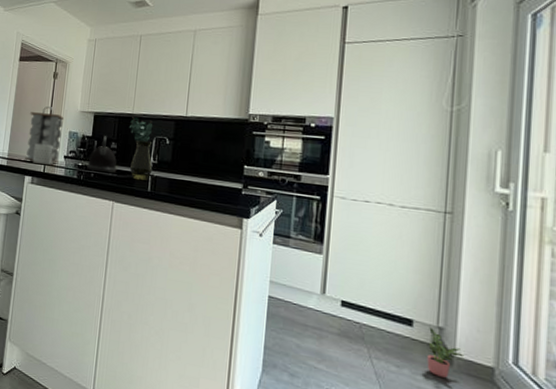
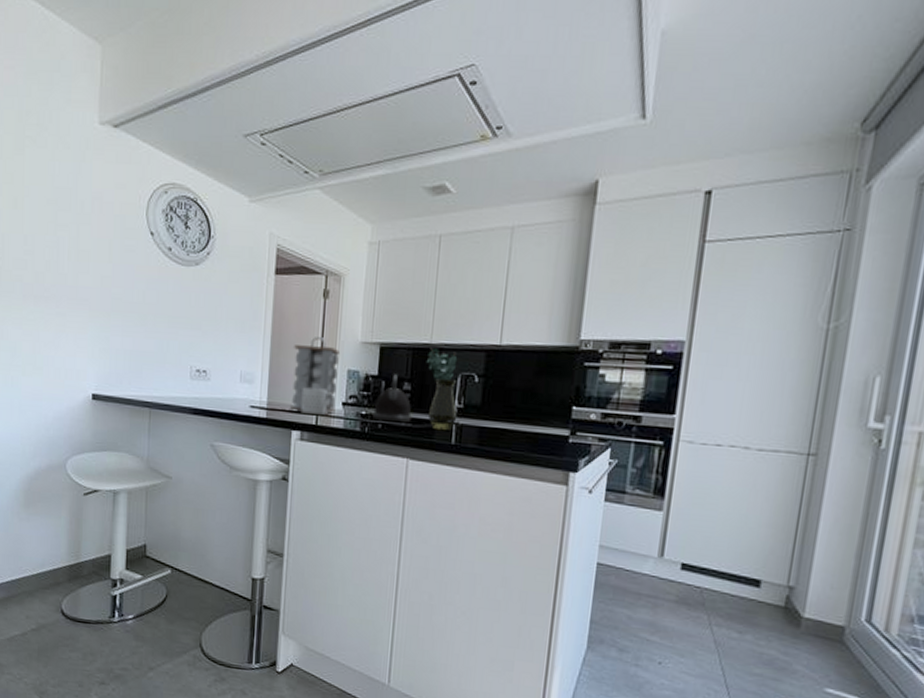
potted plant: present [427,327,463,378] -> none [772,587,813,641]

